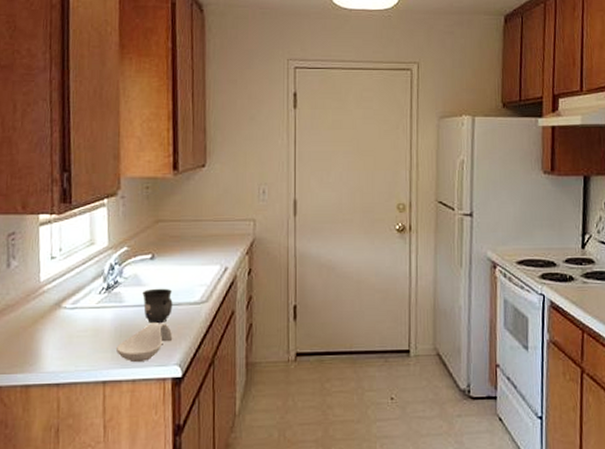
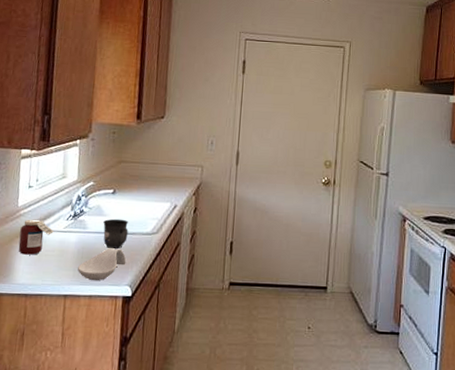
jar: none [44,295,86,338] -> present [18,219,55,255]

